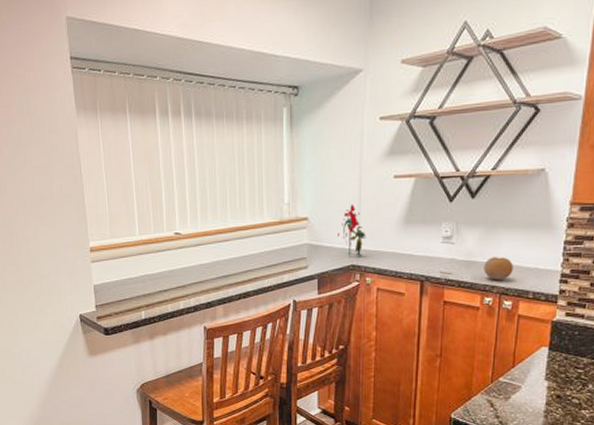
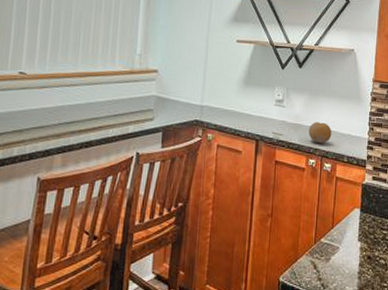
flower: present [338,204,367,257] -> none [184,61,211,113]

